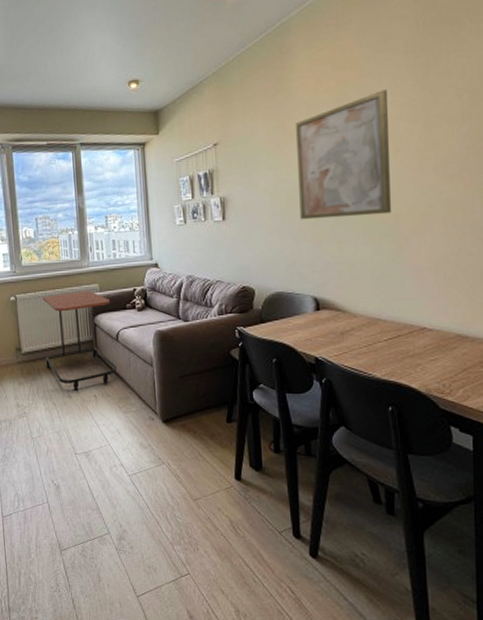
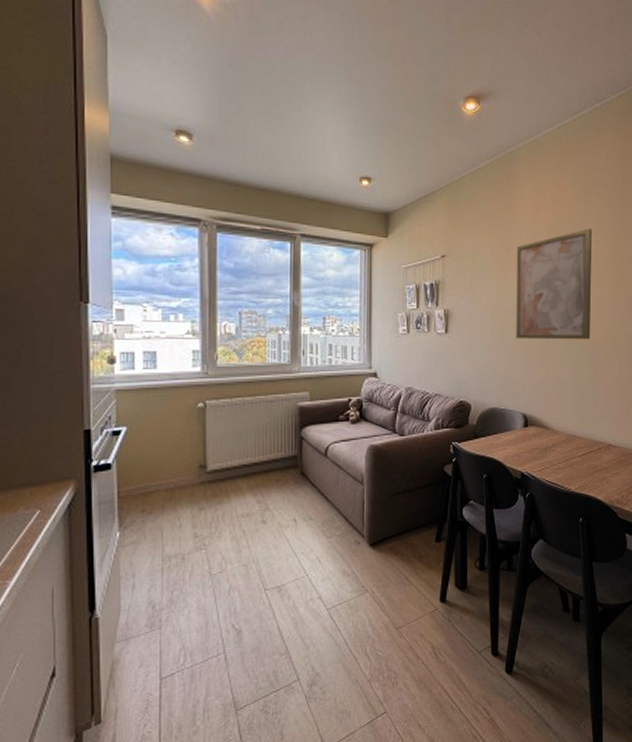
side table: present [42,290,117,391] -> none [237,399,322,515]

